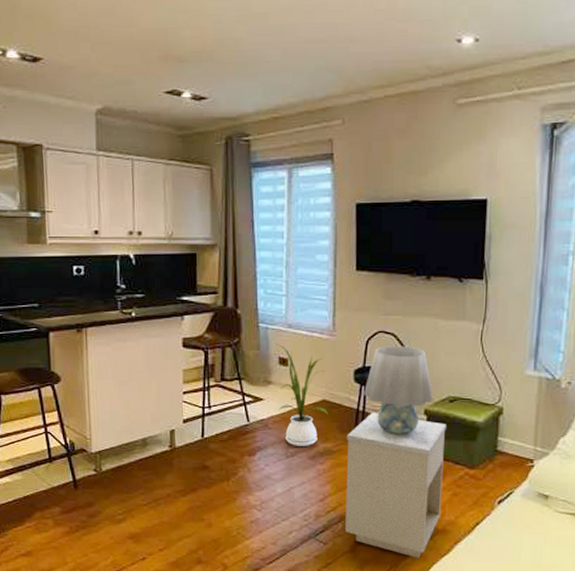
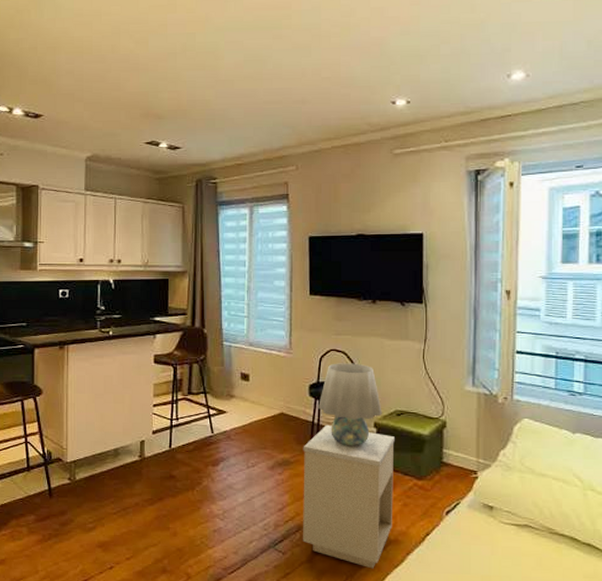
house plant: present [275,343,328,446] -> none [238,360,286,457]

